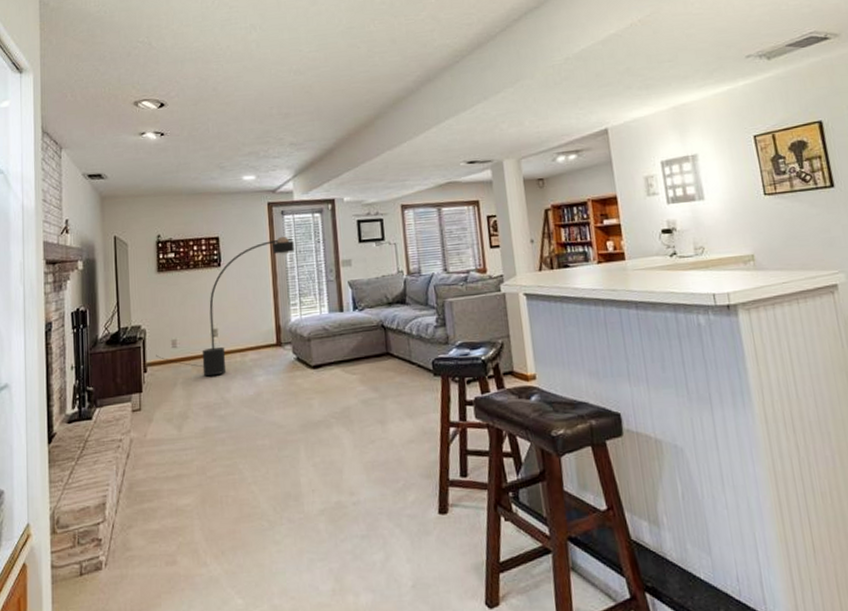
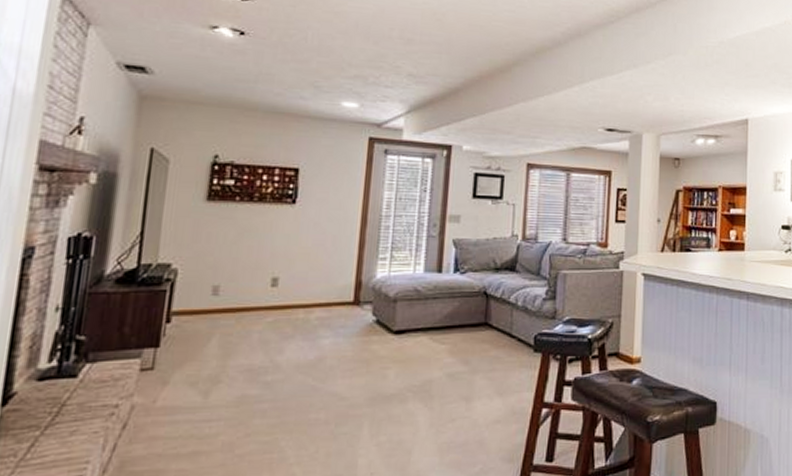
floor lamp: present [156,236,294,377] -> none [187,178,395,334]

